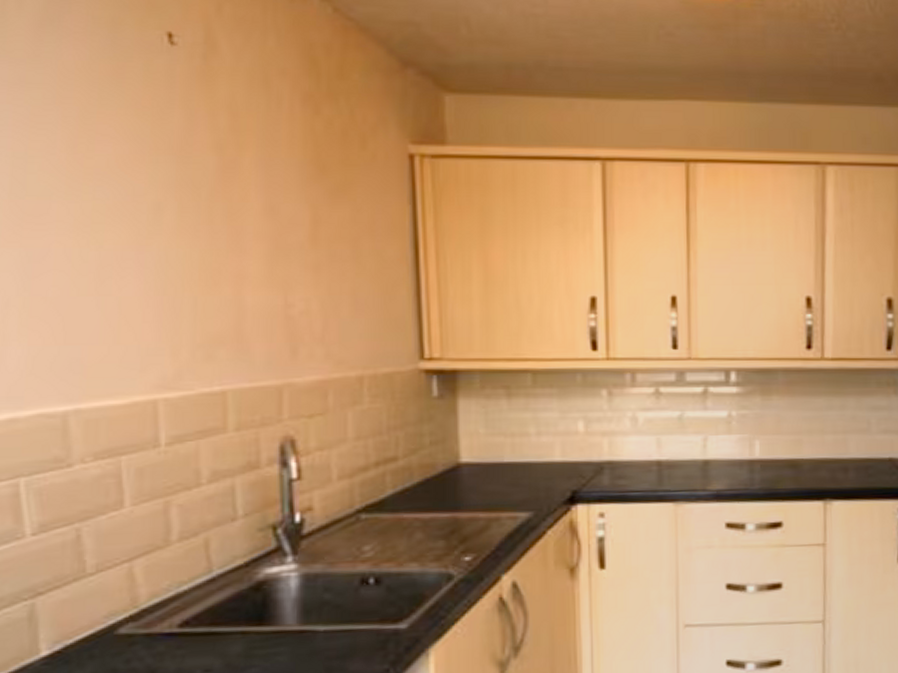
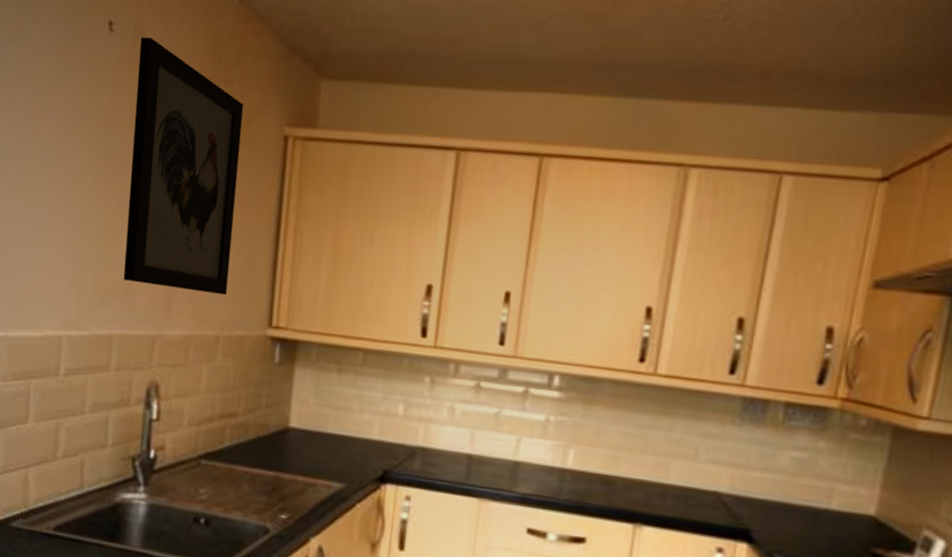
wall art: none [213,50,366,331] -> present [123,37,244,296]

